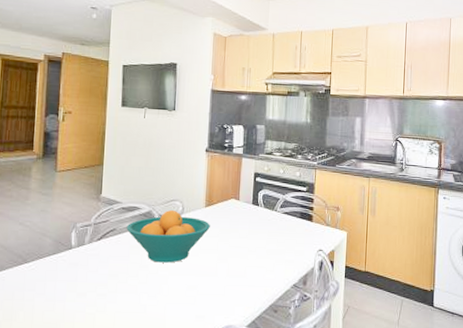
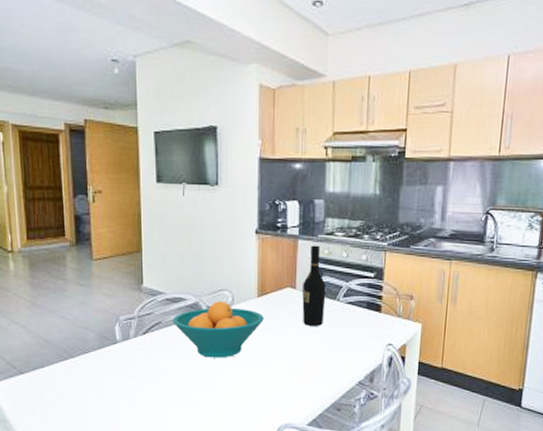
wine bottle: none [244,163,266,233] -> present [302,245,326,326]

